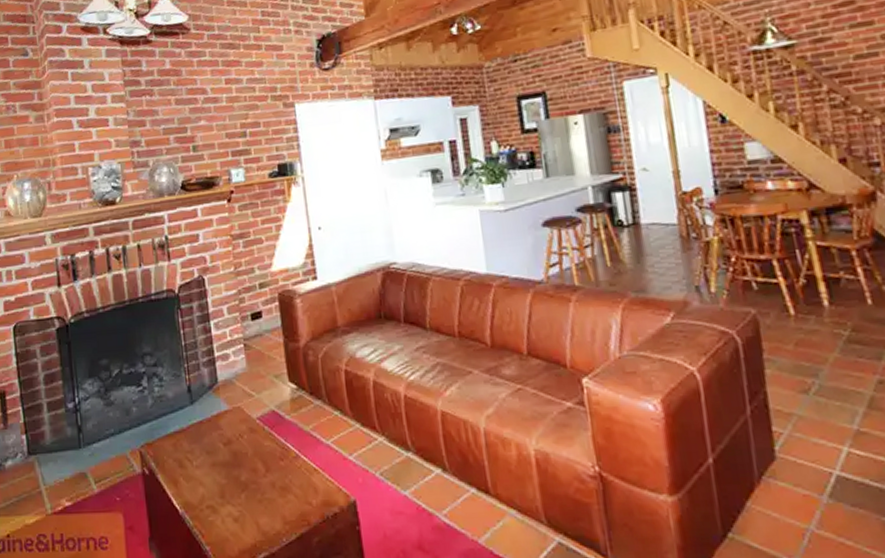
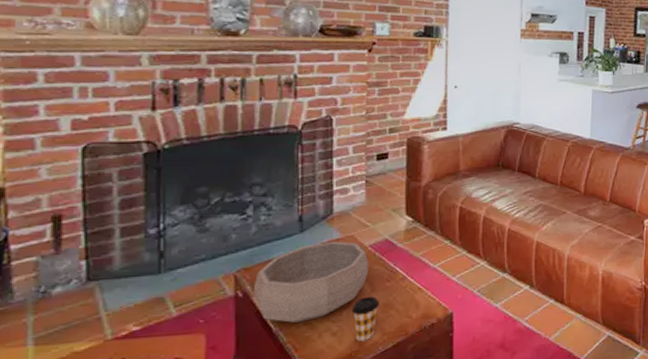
decorative bowl: none [156,413,261,505] -> present [253,241,369,323]
coffee cup: none [250,478,276,531] -> present [352,297,379,342]

